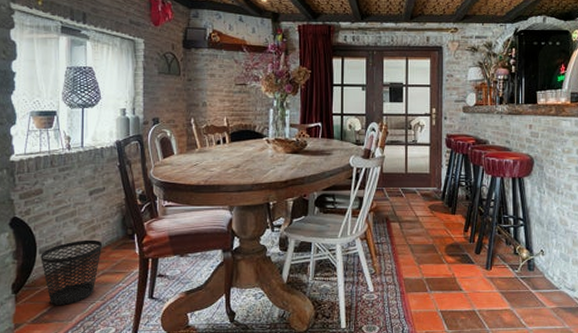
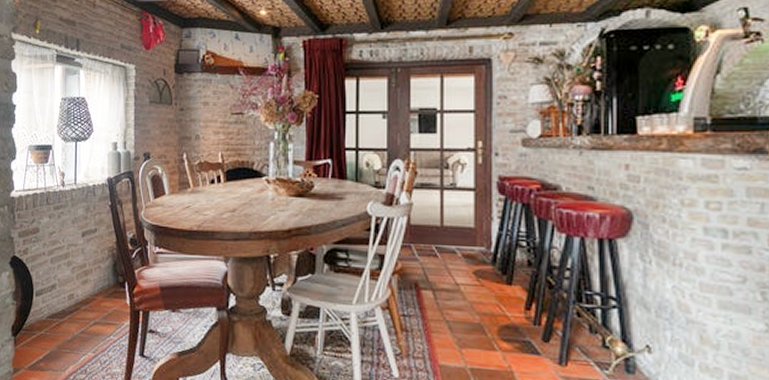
wastebasket: present [40,239,103,305] -> none [37,284,95,354]

